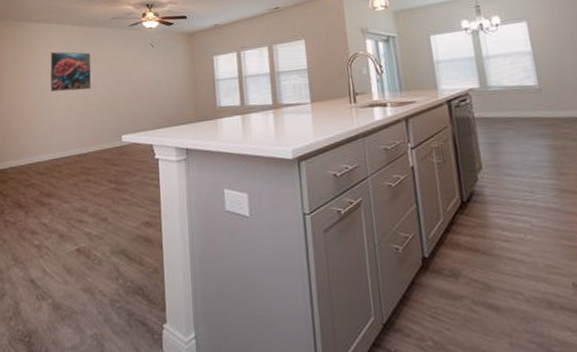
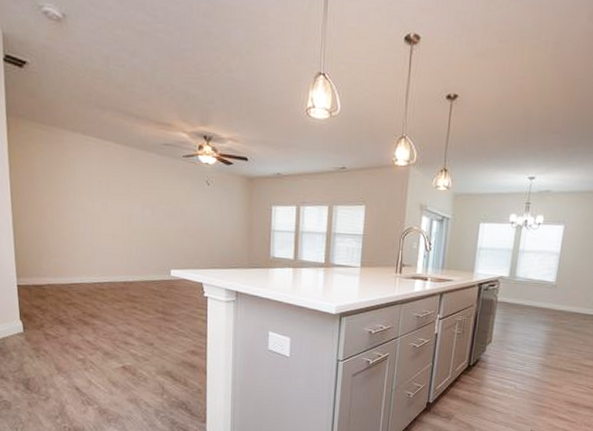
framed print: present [50,52,91,92] -> none [90,169,138,218]

